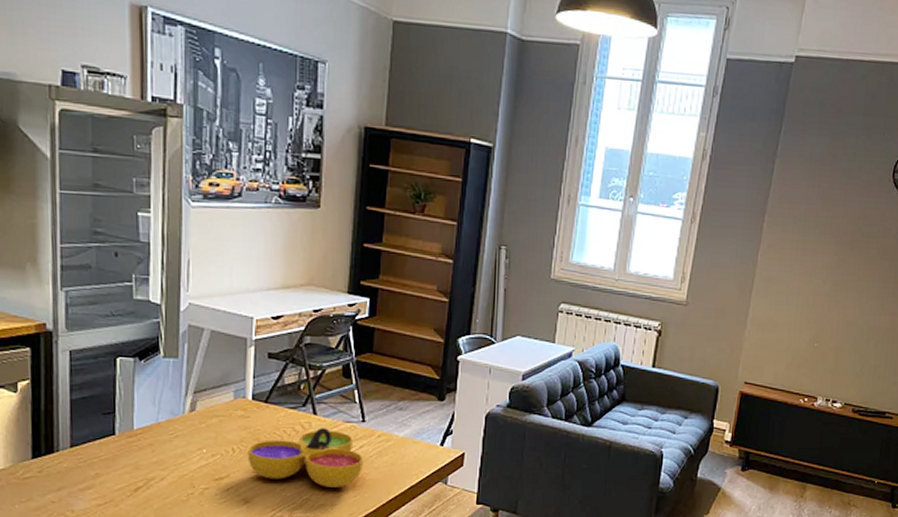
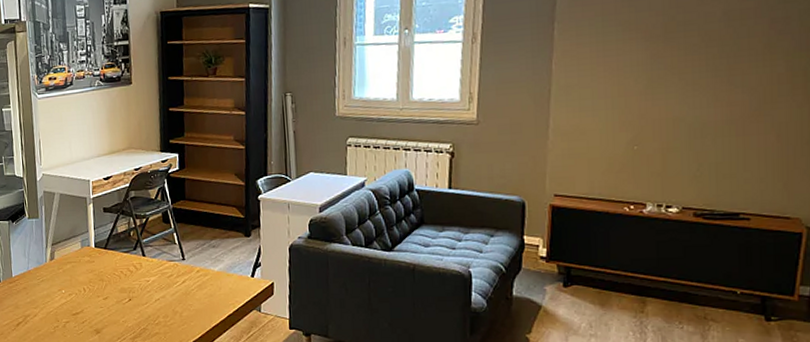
decorative bowl: present [247,428,364,488] -> none [95,267,188,318]

